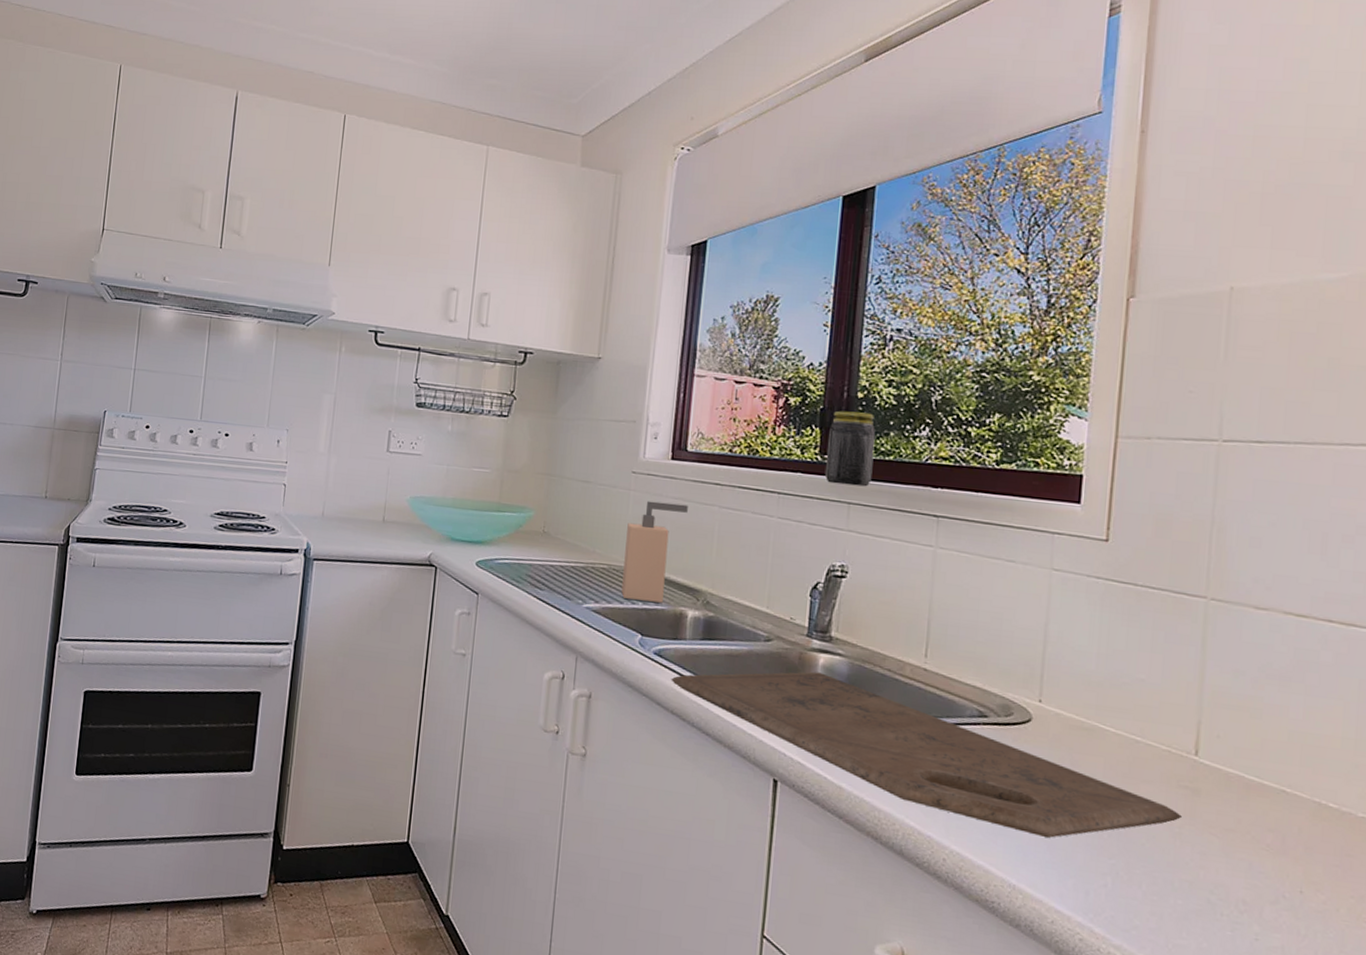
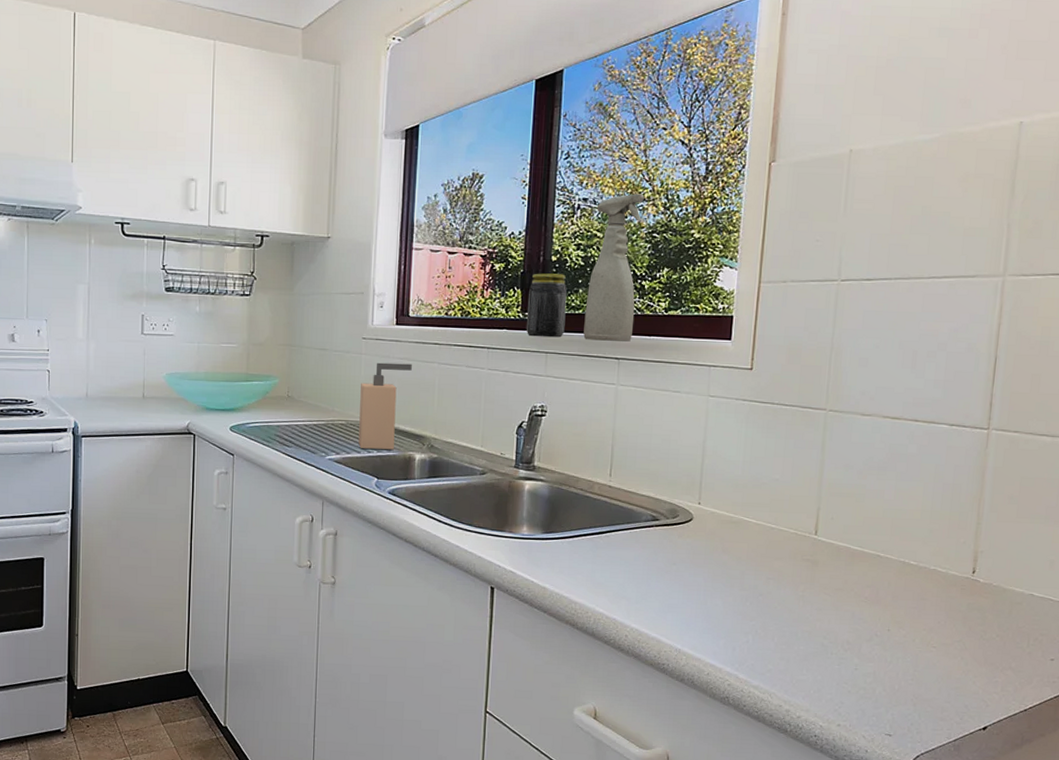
cutting board: present [671,671,1182,839] -> none [403,496,804,611]
spray bottle: none [894,326,971,497] -> present [583,193,644,342]

